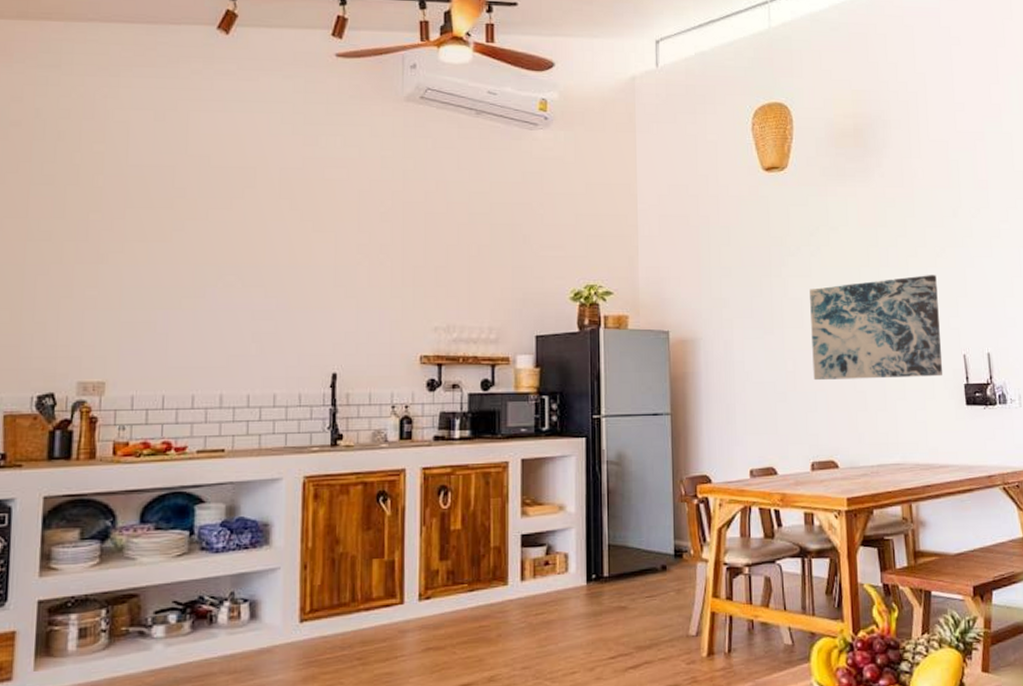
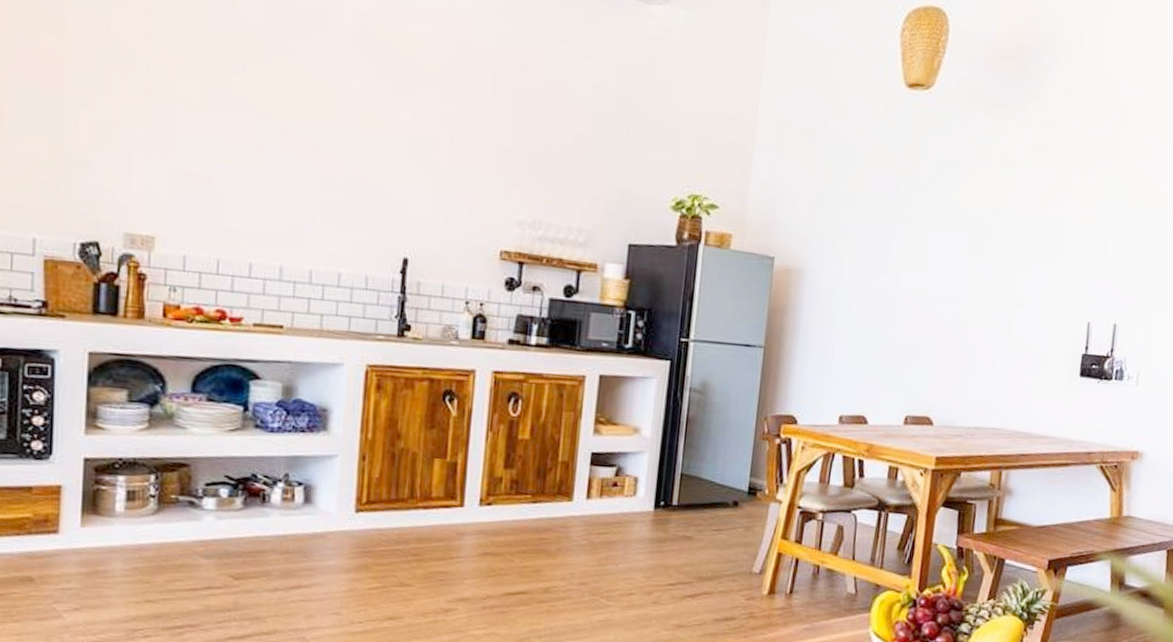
wall art: present [810,275,943,381] -> none [922,229,1076,343]

